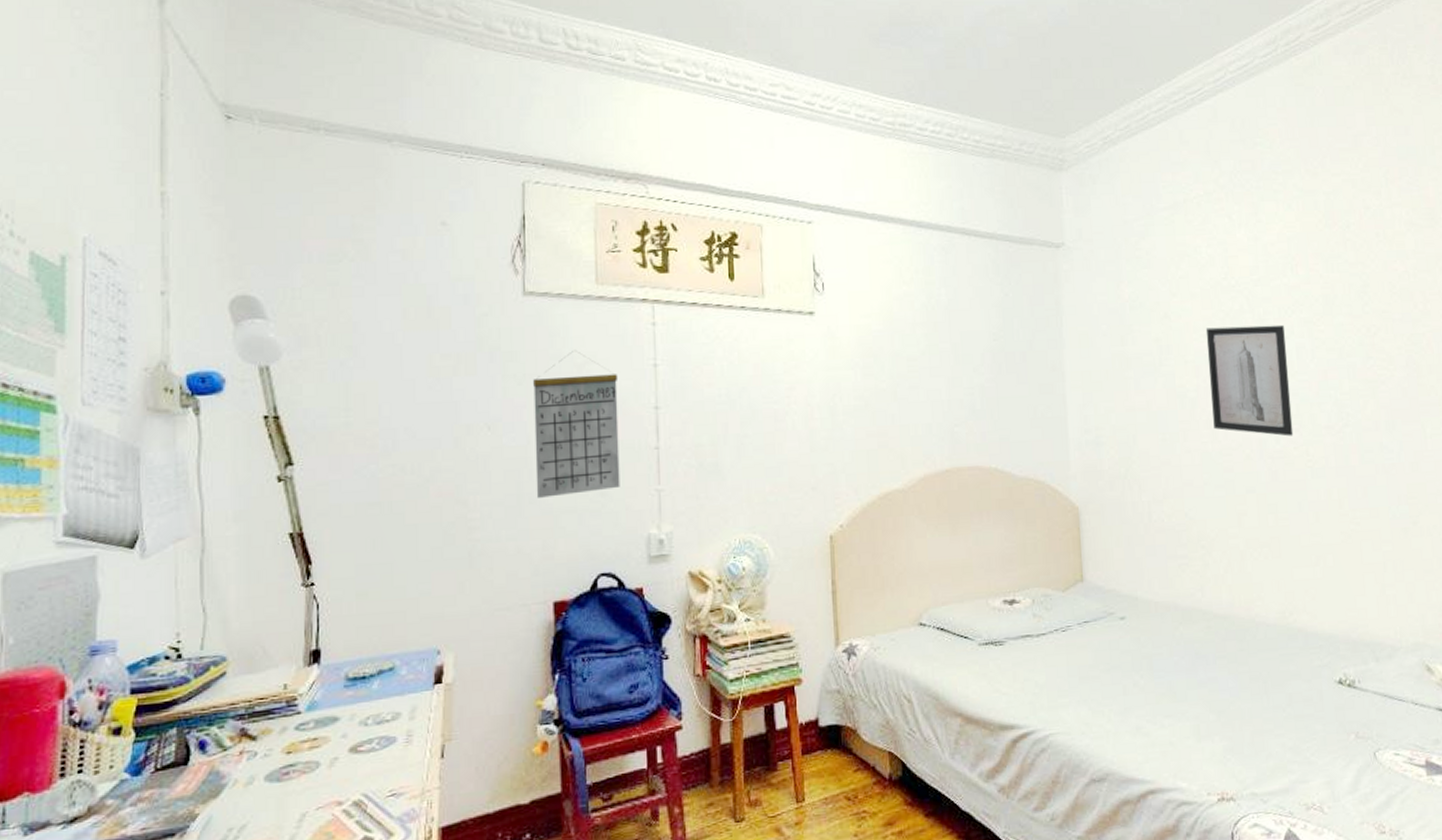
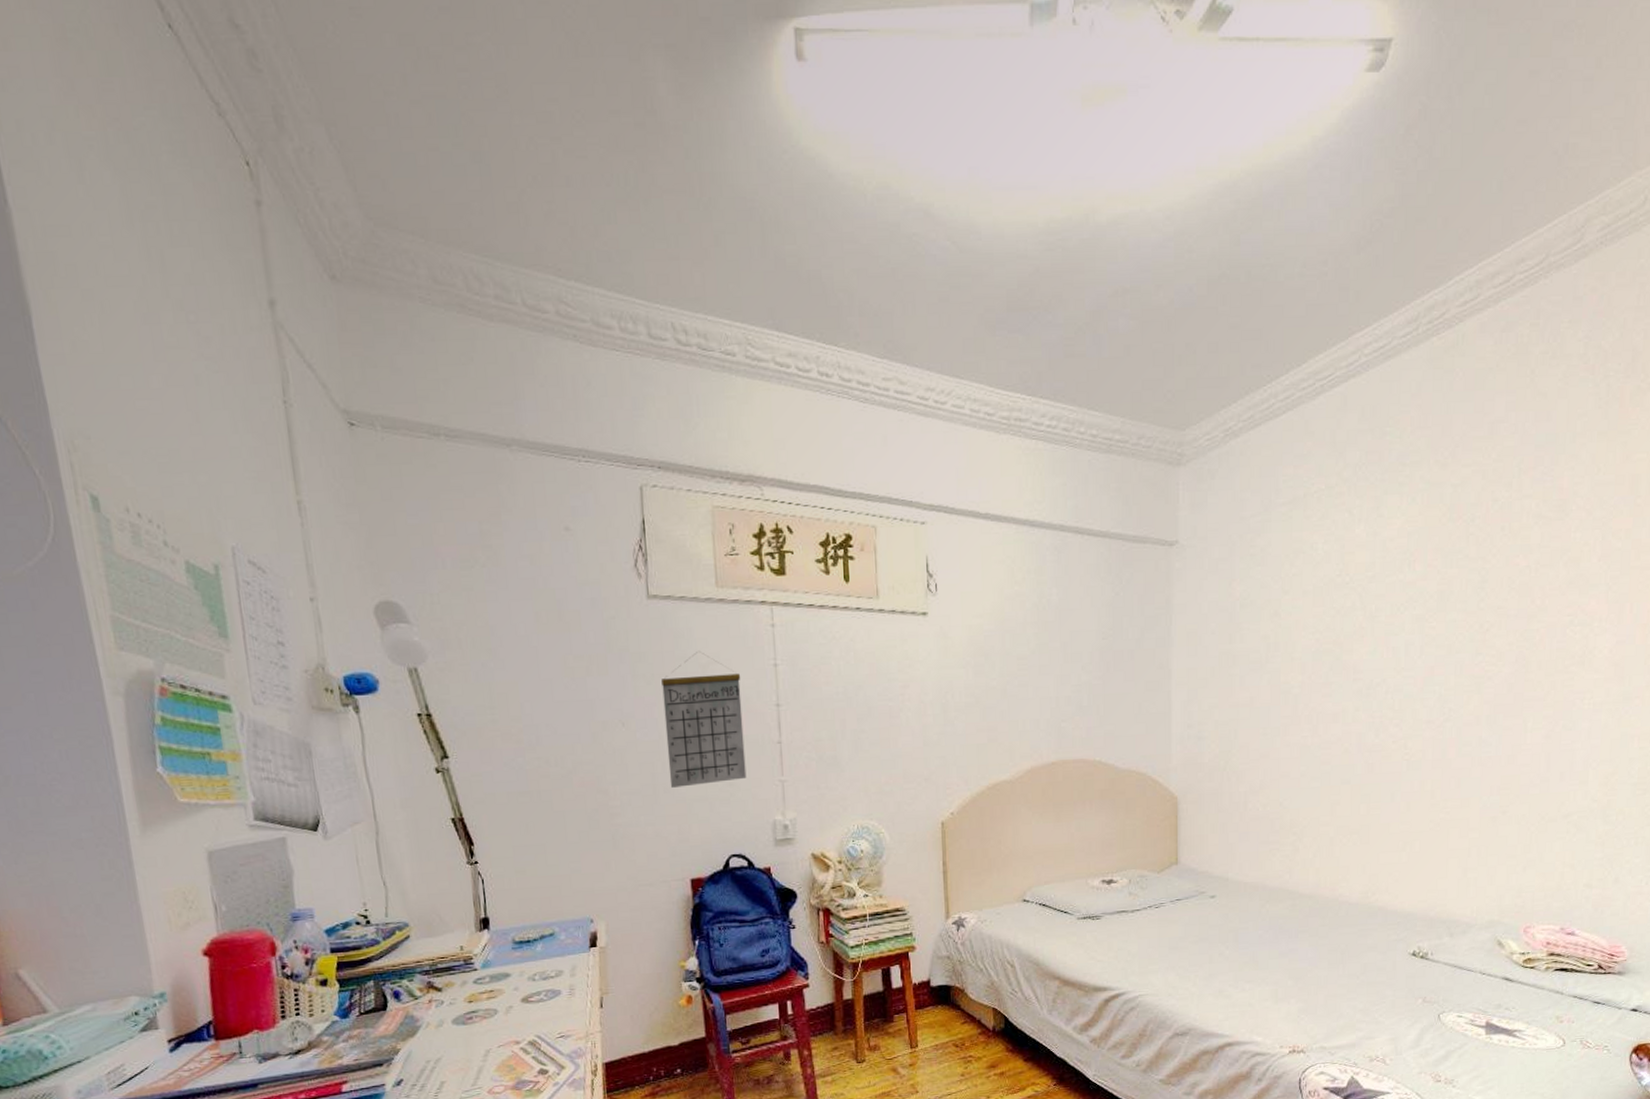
wall art: present [1205,324,1294,437] -> none [1314,621,1395,731]

